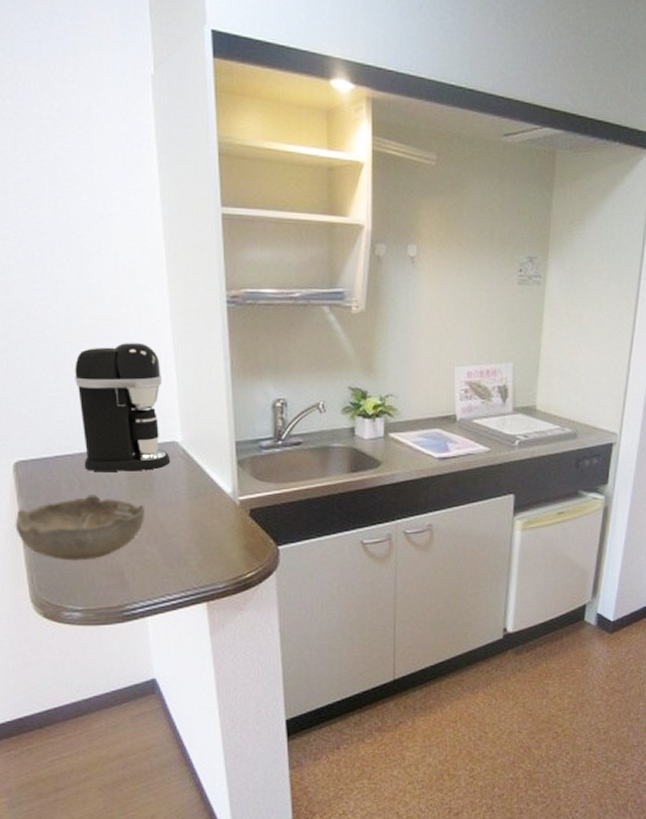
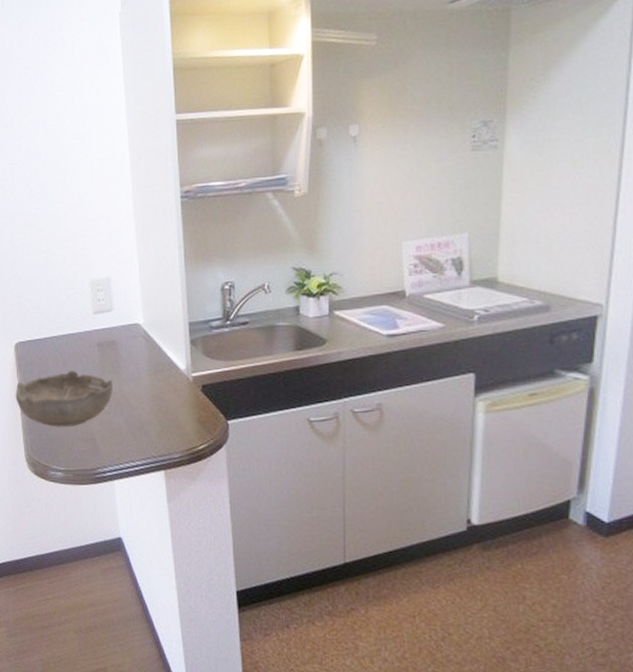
coffee maker: present [74,342,171,472] -> none [60,238,134,351]

